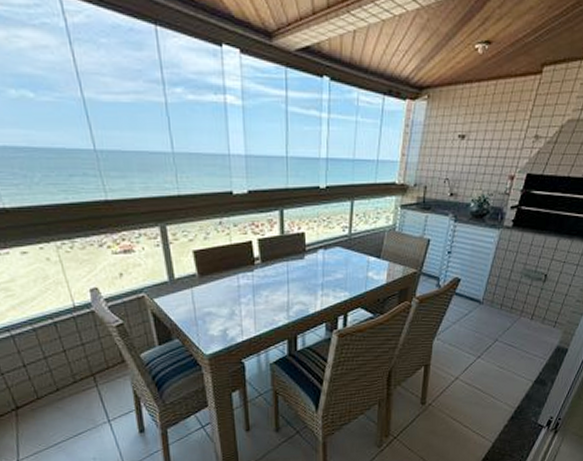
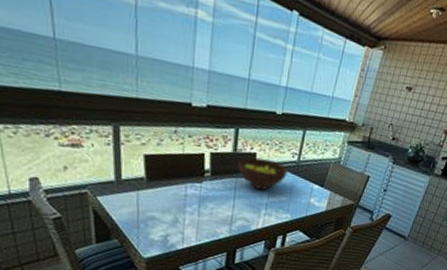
fruit bowl: none [287,236,340,270] -> present [238,157,288,190]

